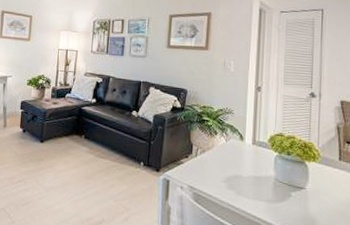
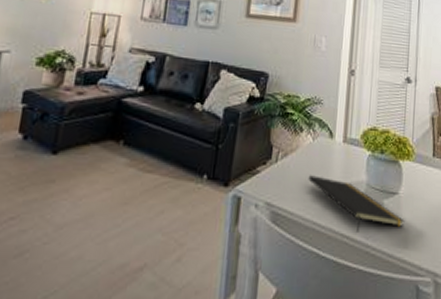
notepad: none [223,168,312,216] -> present [308,175,405,232]

